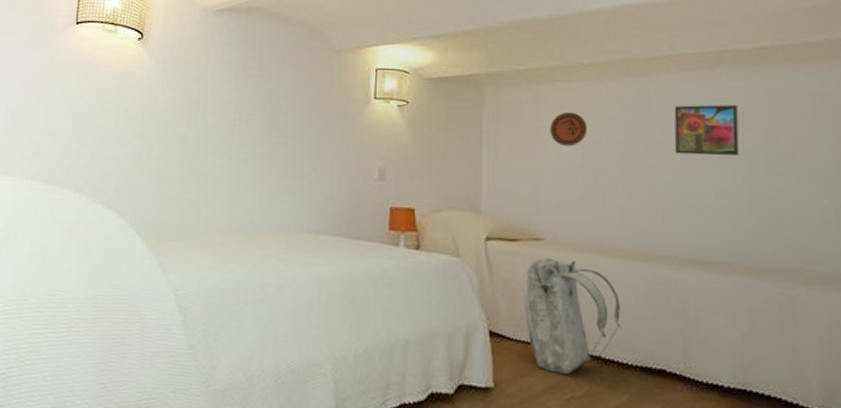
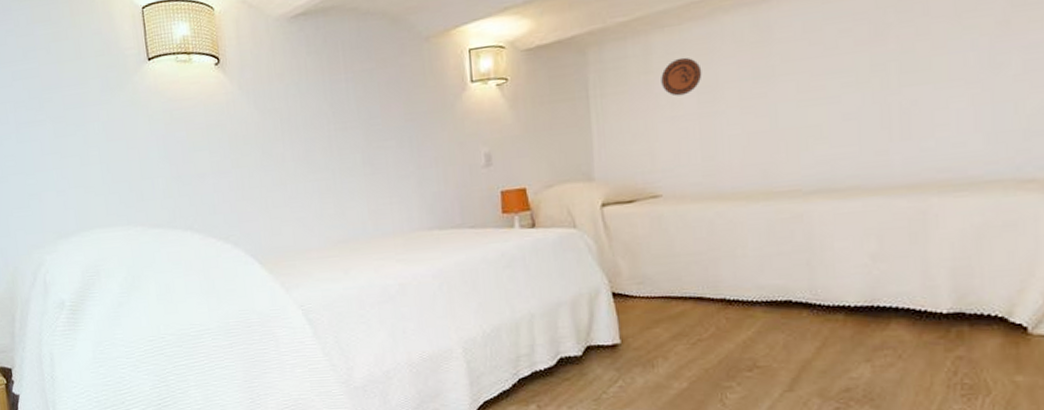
backpack: present [523,258,621,374] -> none [643,211,745,321]
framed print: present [674,104,740,156] -> none [797,17,870,82]

